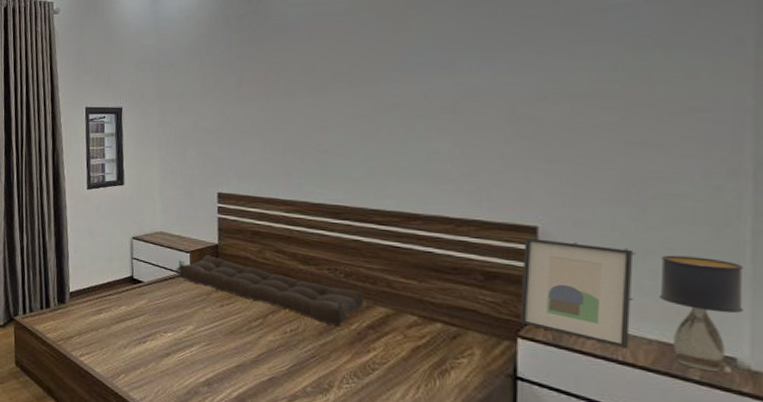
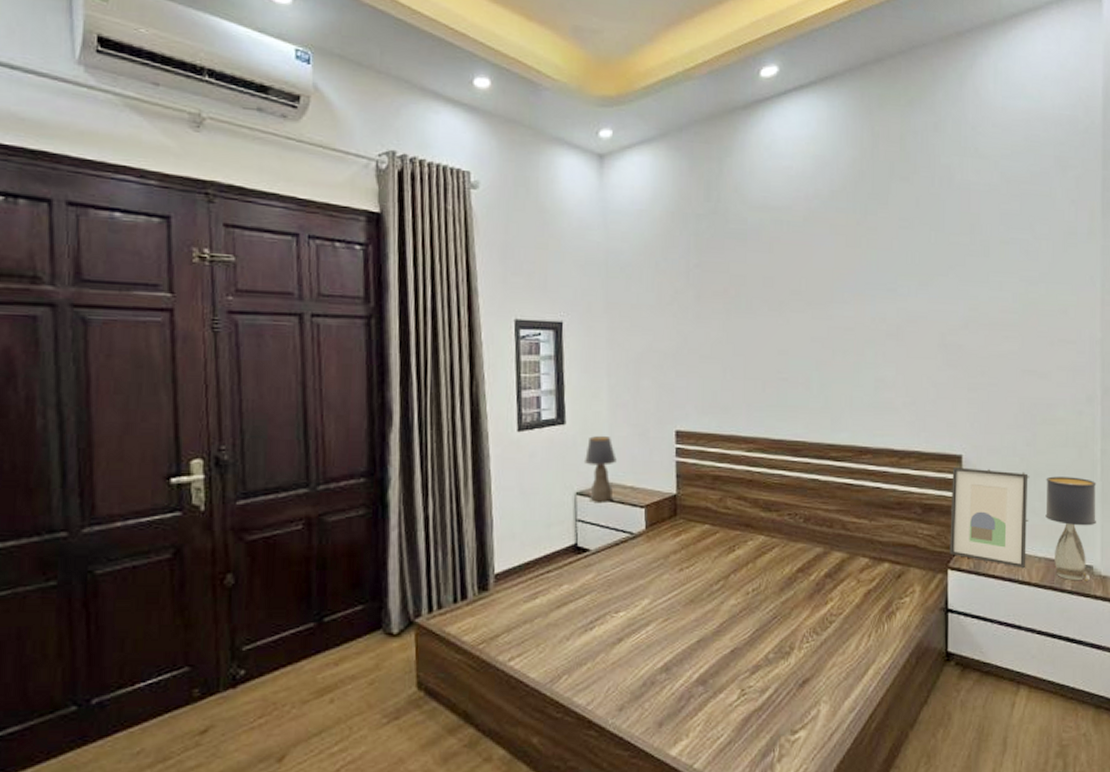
table lamp: none [138,194,166,246] -> present [583,435,617,502]
seat cushion: present [175,255,365,326] -> none [628,509,822,578]

